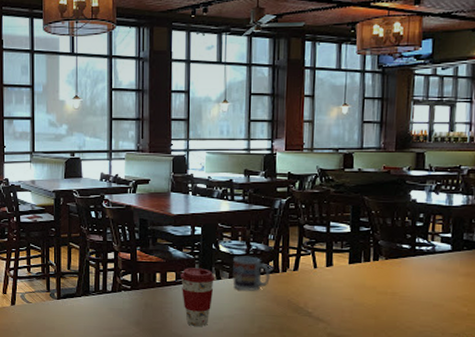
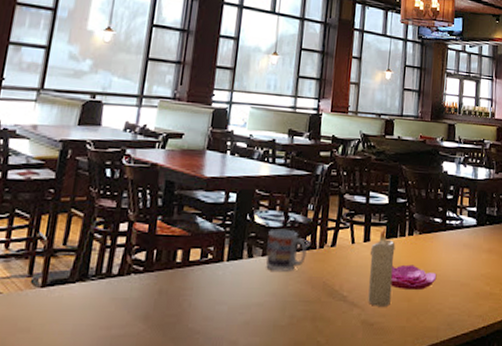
coffee cup: present [179,268,216,327] -> none [205,243,247,320]
candle: none [333,255,360,322] -> present [368,229,396,306]
flower: none [356,286,406,309] -> present [391,264,437,290]

